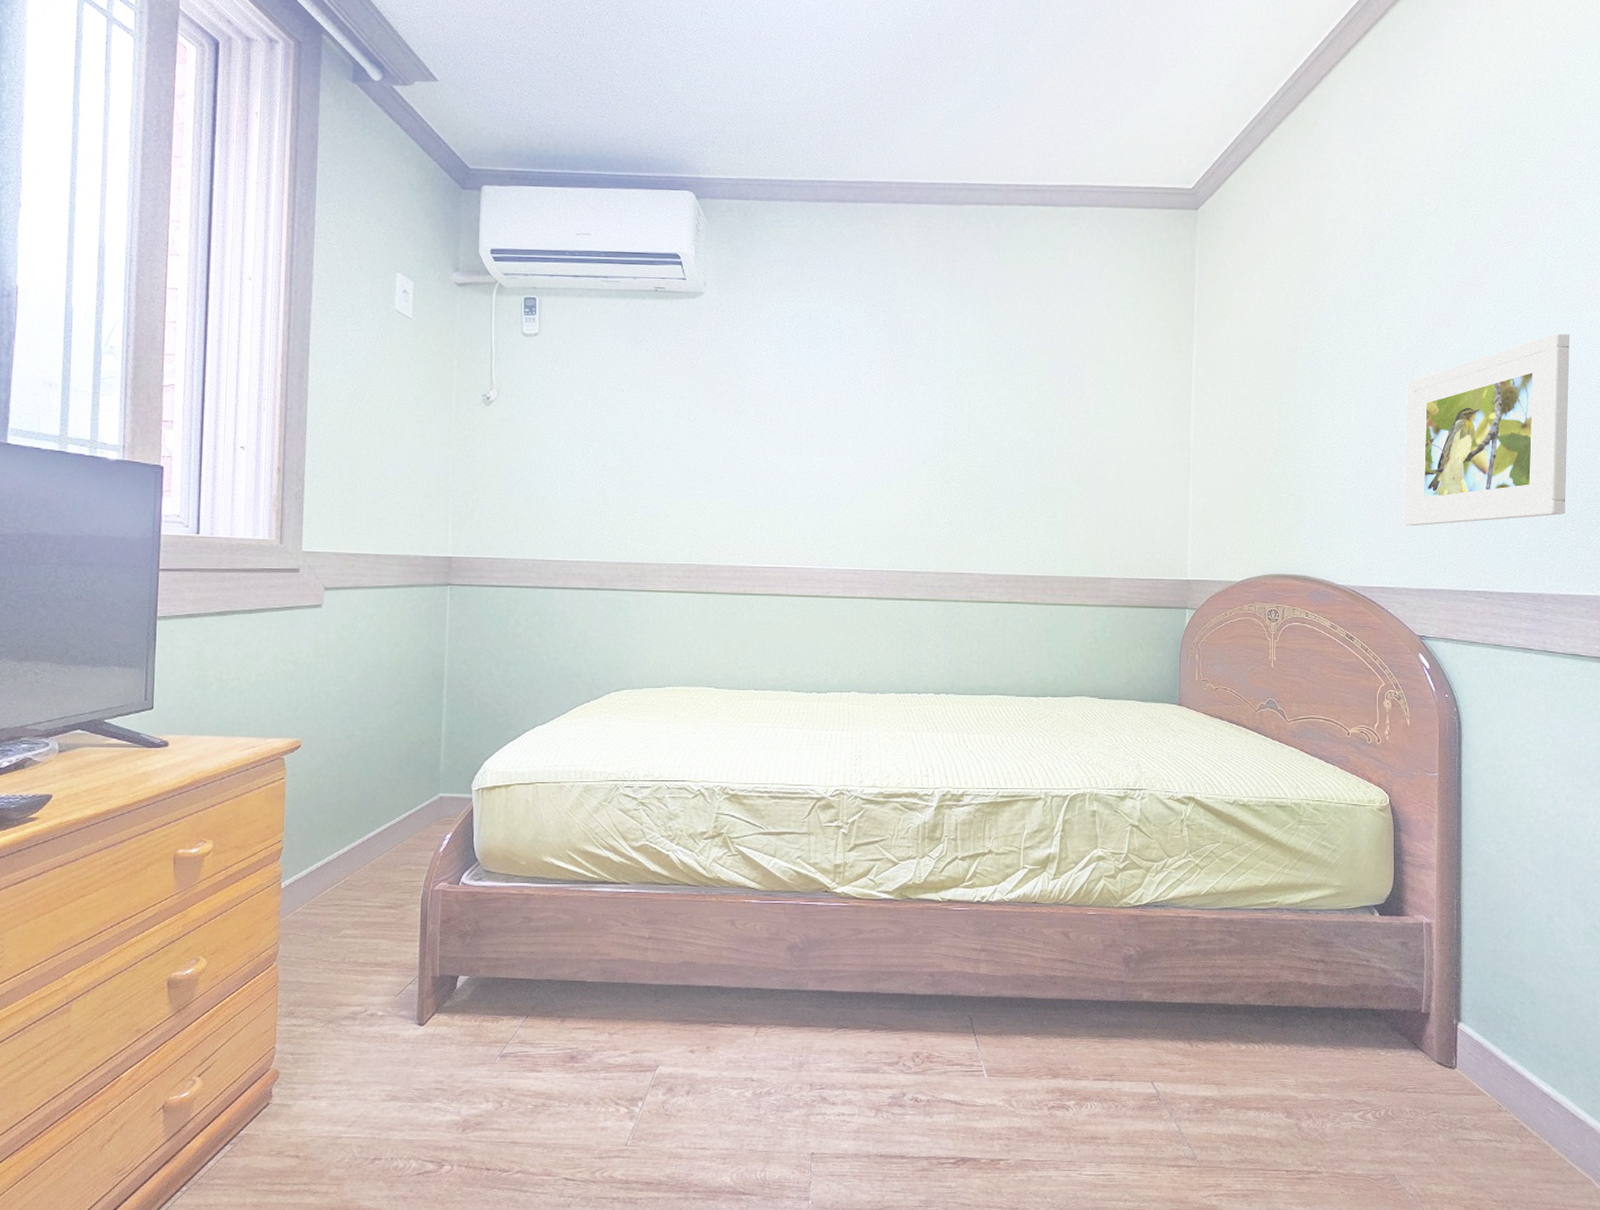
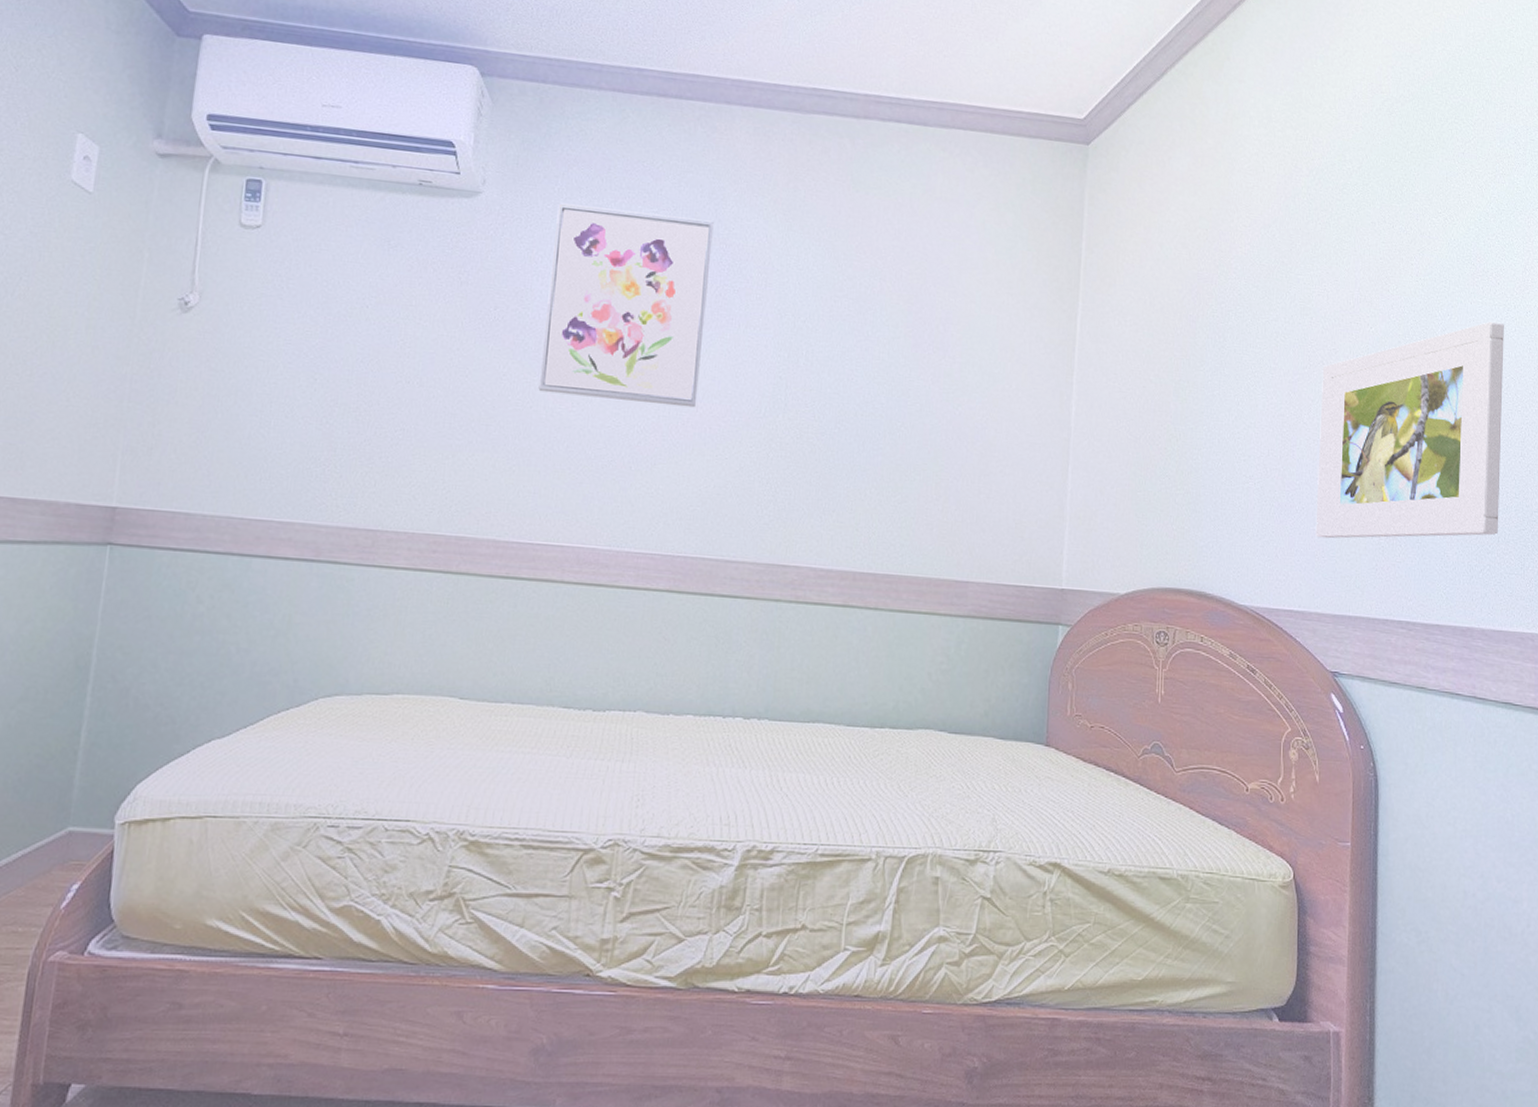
wall art: none [758,296,888,453] -> present [538,203,714,408]

